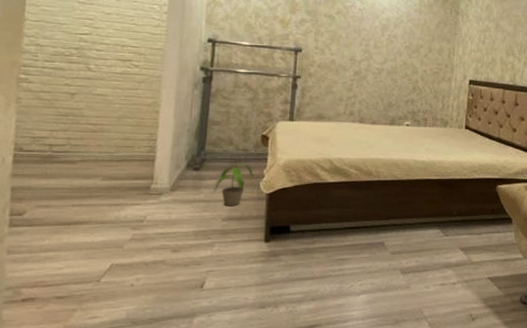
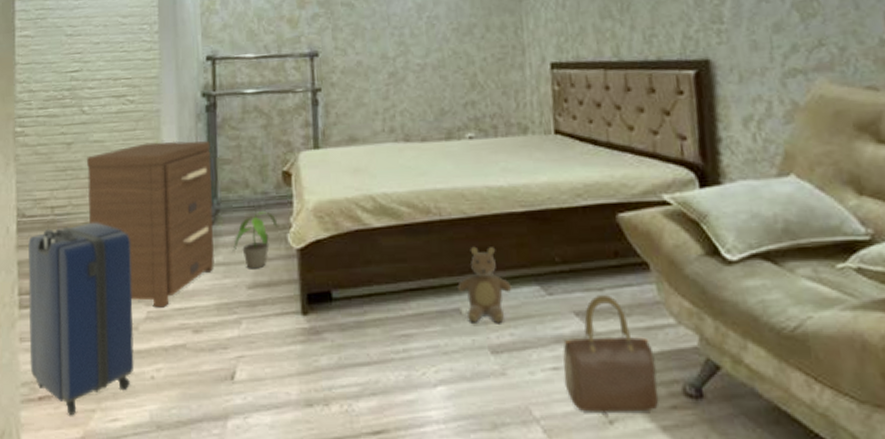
suitcase: none [16,160,123,314] -> present [28,222,134,416]
nightstand: none [86,101,204,232] -> present [86,140,215,308]
teddy bear: none [384,200,422,254] -> present [457,246,512,324]
handbag: none [447,238,507,313] -> present [563,295,659,412]

